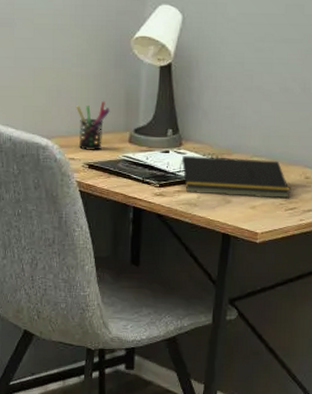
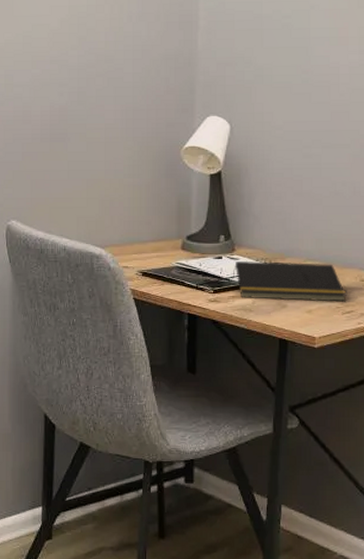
pen holder: present [76,101,110,151] -> none [129,210,162,259]

